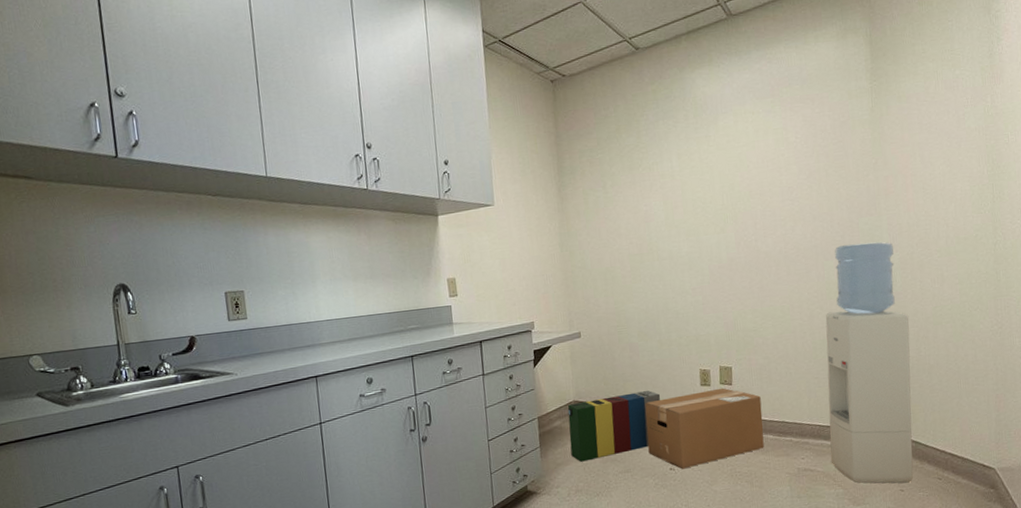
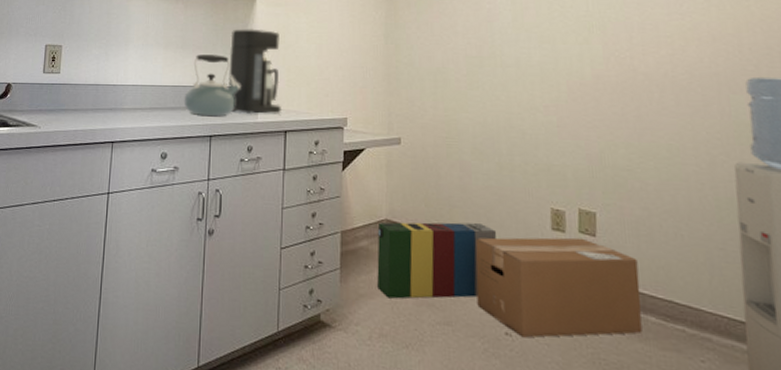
kettle: none [380,280,434,339] -> present [184,54,240,117]
coffee maker: none [418,251,475,332] -> present [228,29,281,114]

